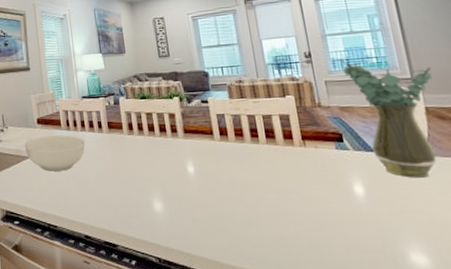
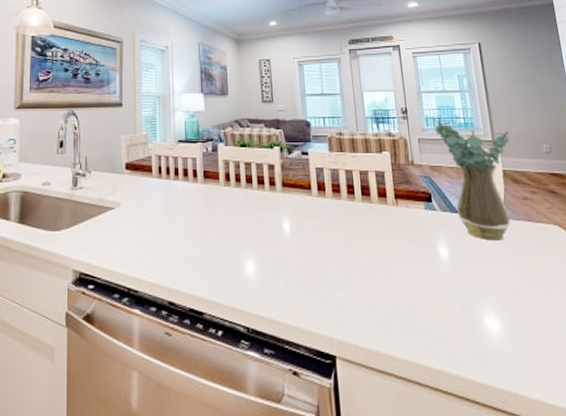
bowl: present [24,135,86,171] -> none [108,184,178,226]

